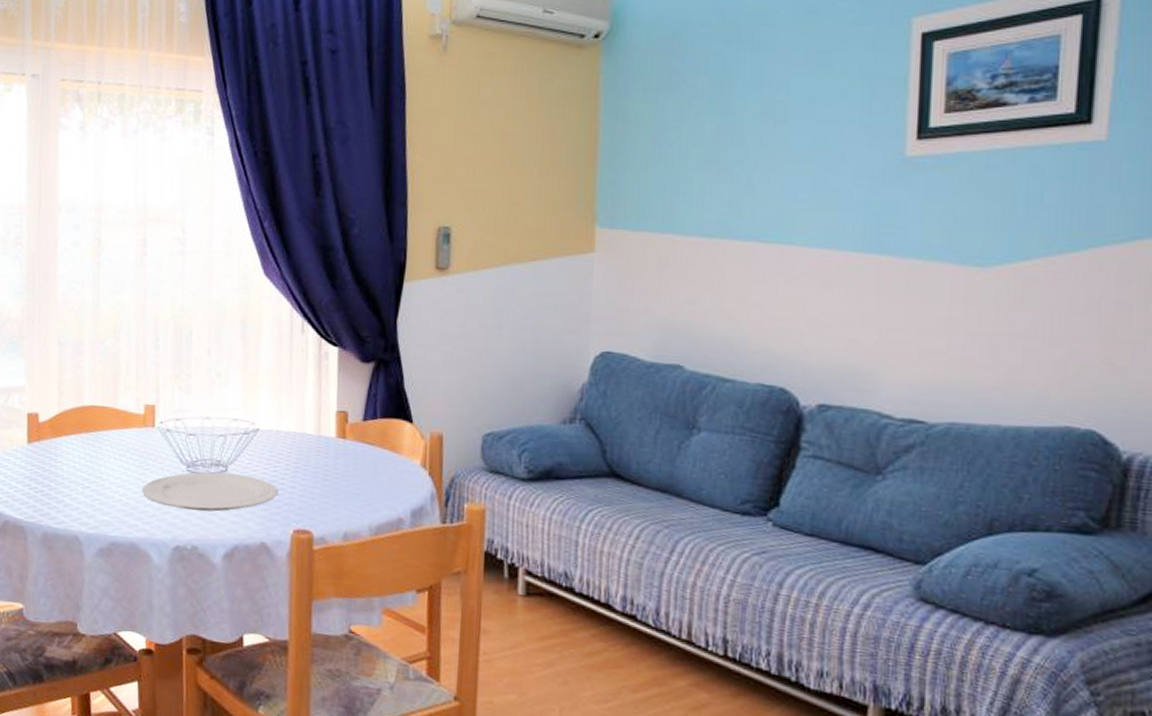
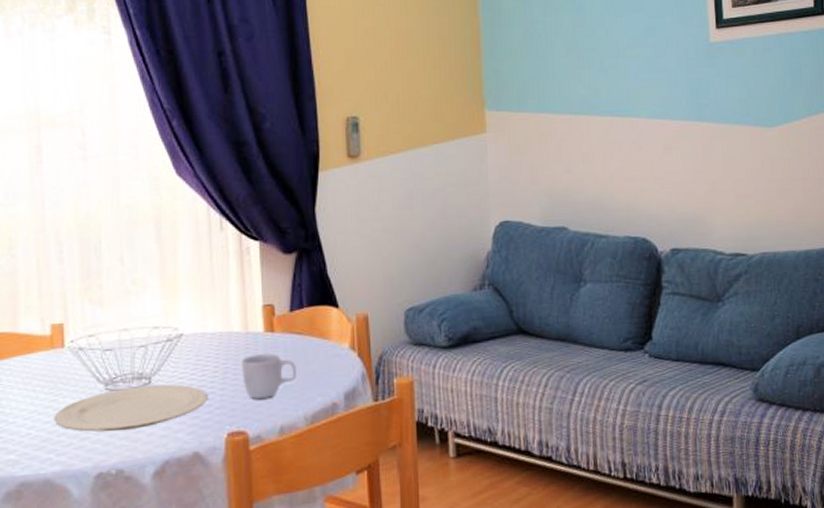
mug: none [311,458,365,503] -> present [242,354,296,399]

